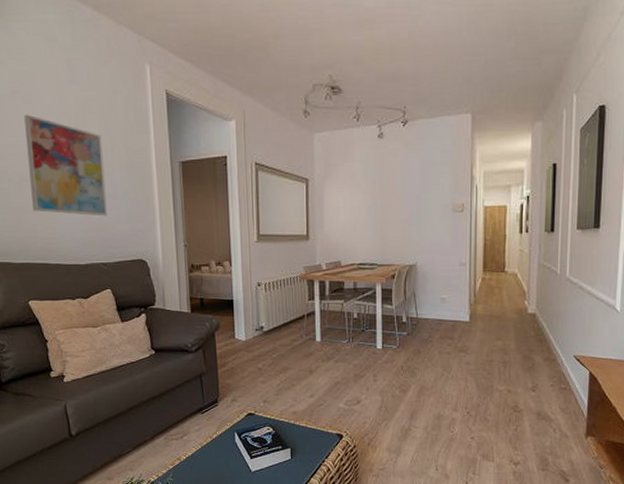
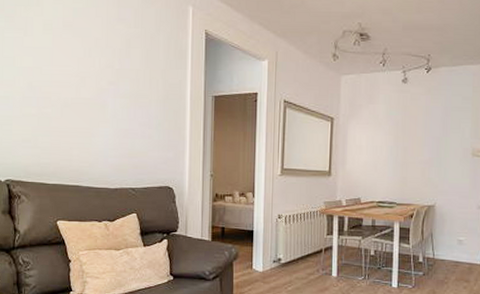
wall art: present [24,114,108,217] -> none [71,46,142,144]

